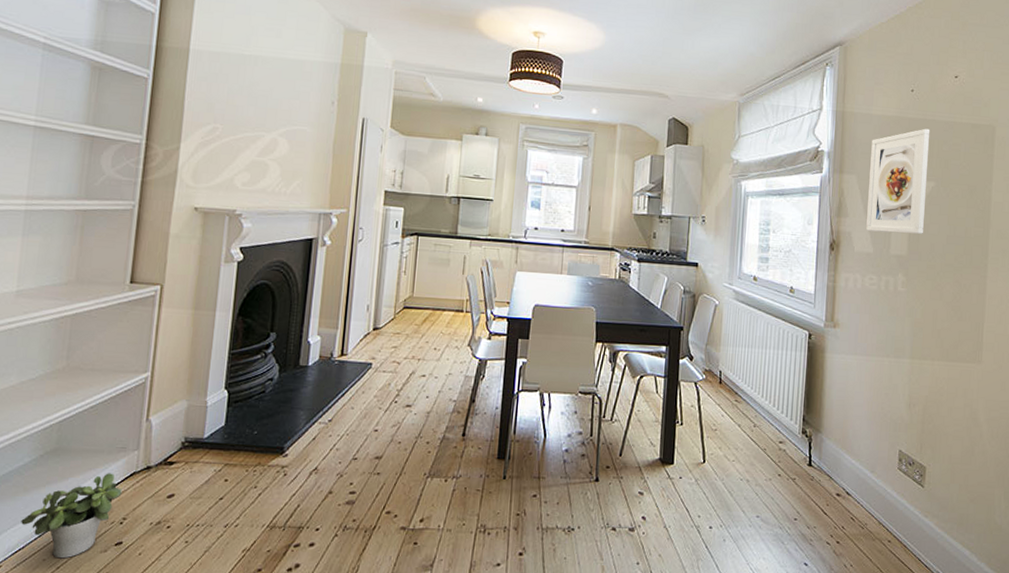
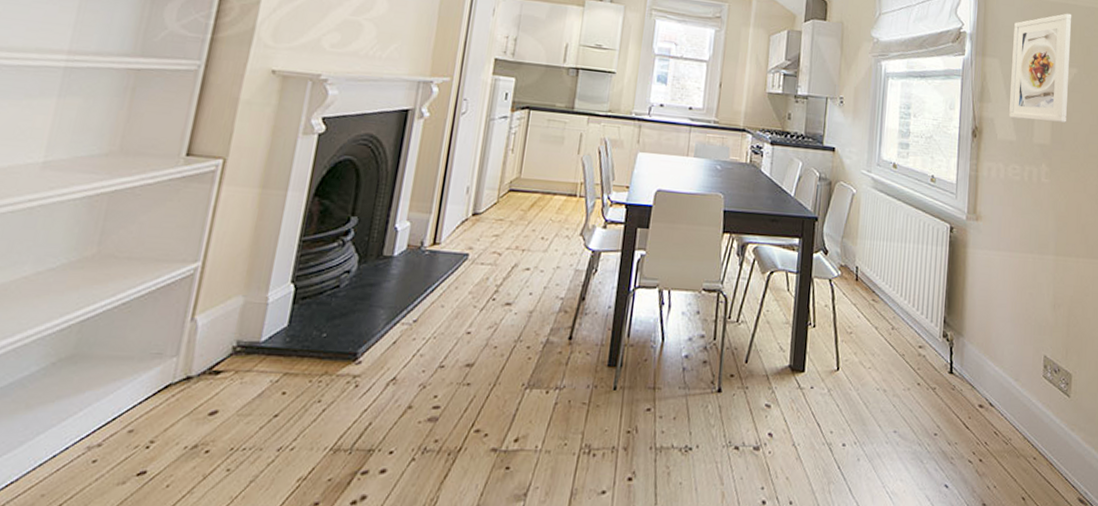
potted plant: present [21,473,122,559] -> none [17,385,153,494]

